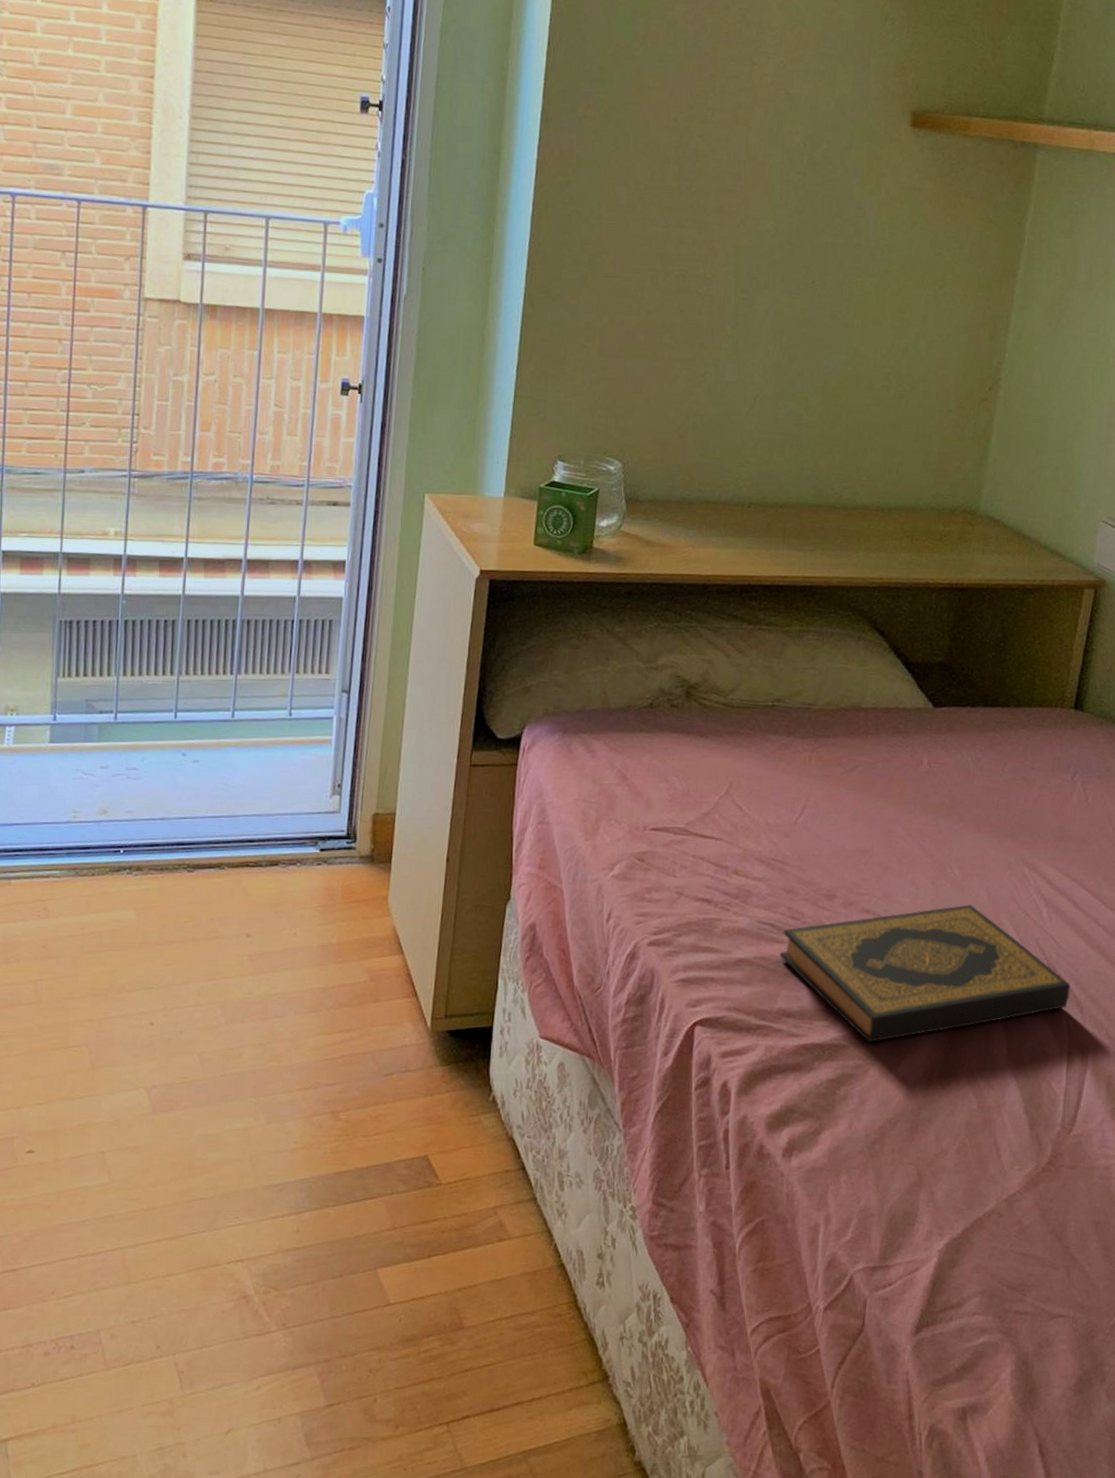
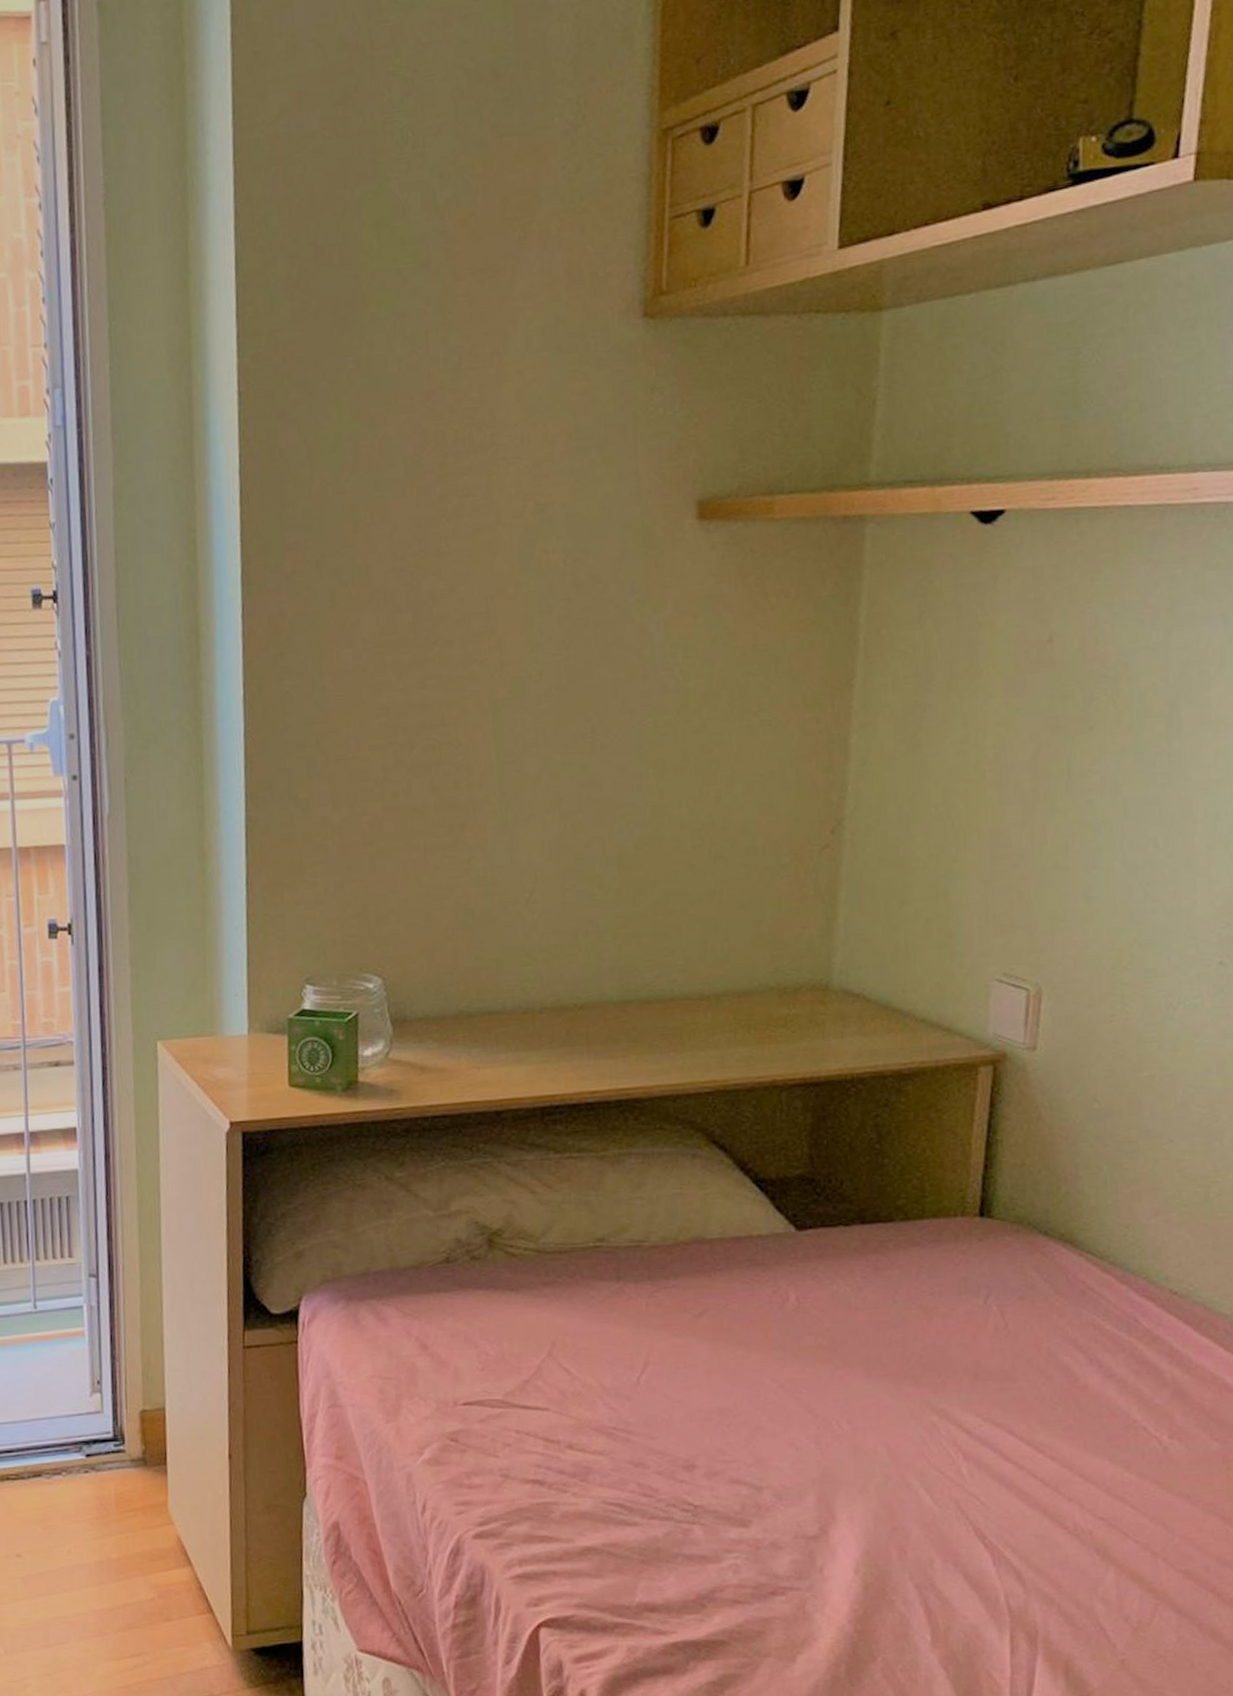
hardback book: present [780,904,1071,1042] -> none [634,1465,1007,1636]

